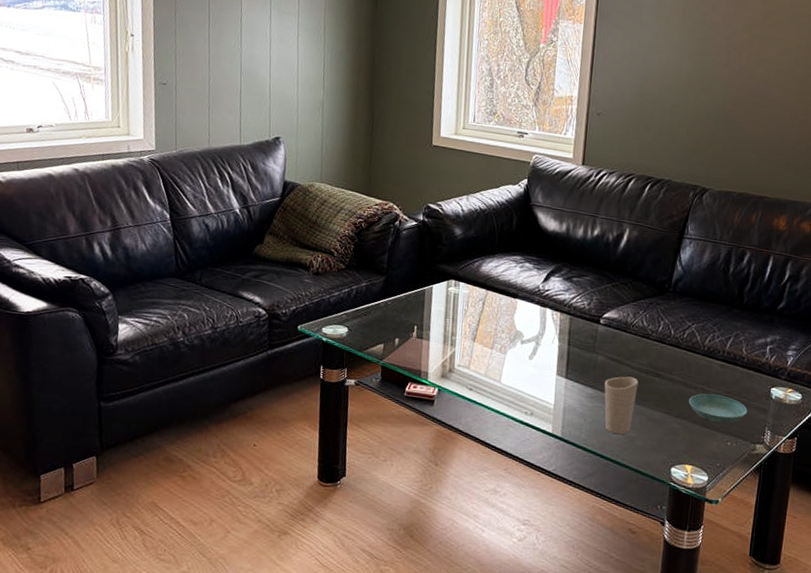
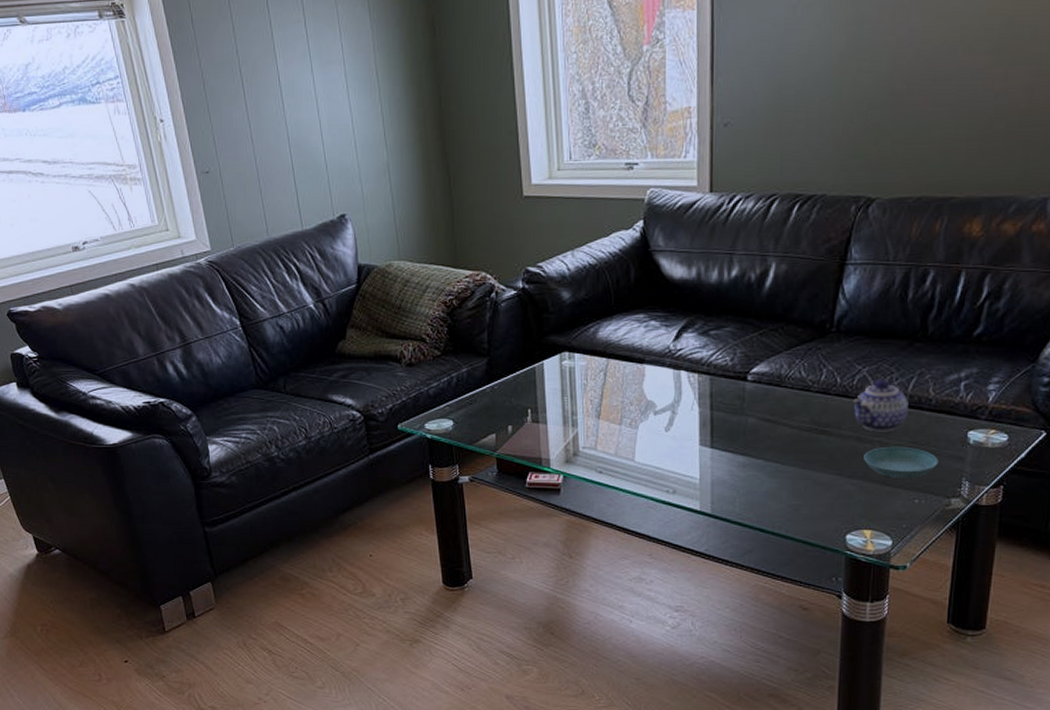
cup: present [604,376,639,435] -> none [758,438,800,504]
teapot: none [683,335,726,381] -> present [853,379,909,432]

